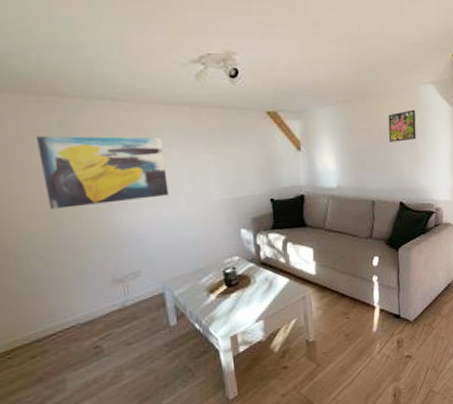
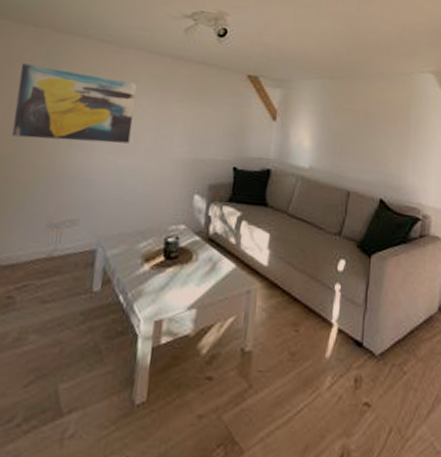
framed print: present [388,109,417,142] -> none [376,97,411,131]

